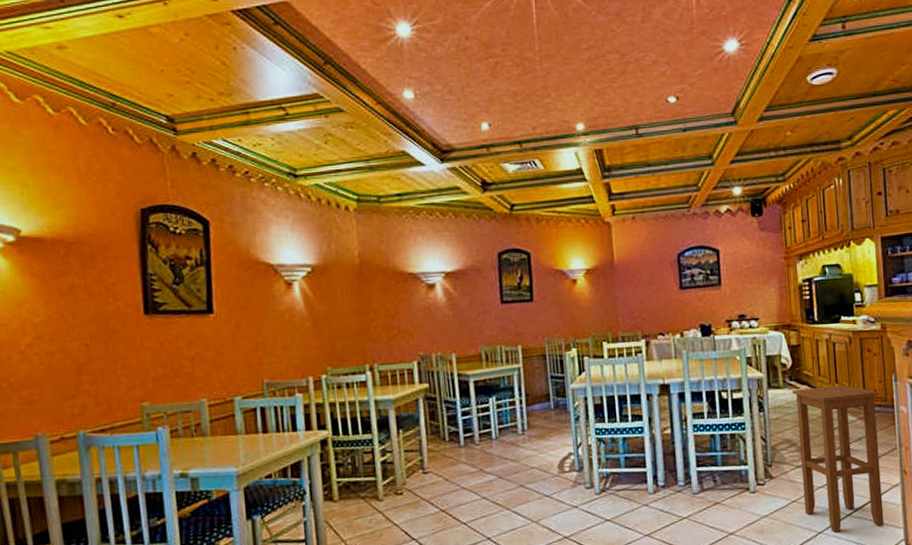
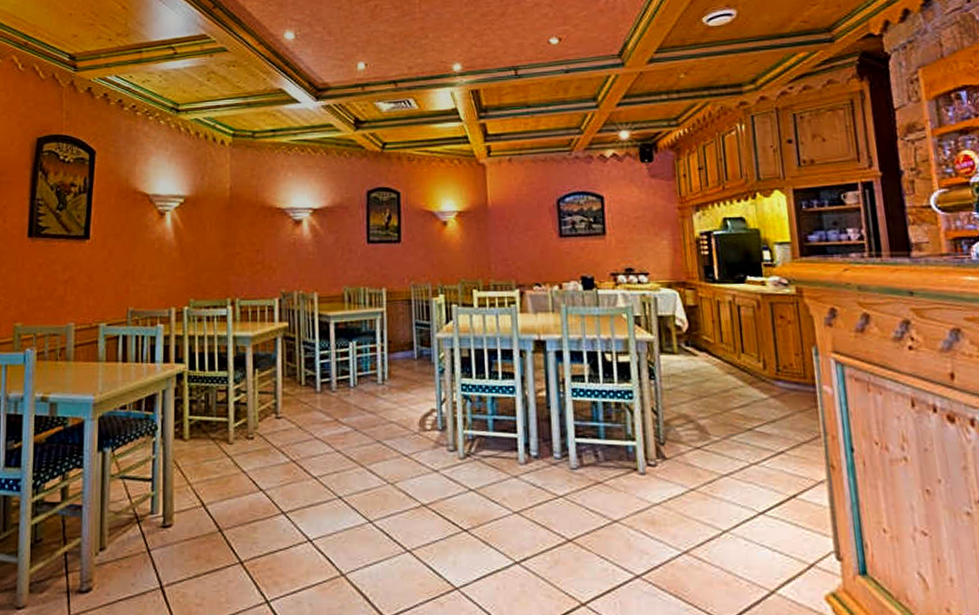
stool: present [792,385,885,533] -> none [689,355,808,534]

